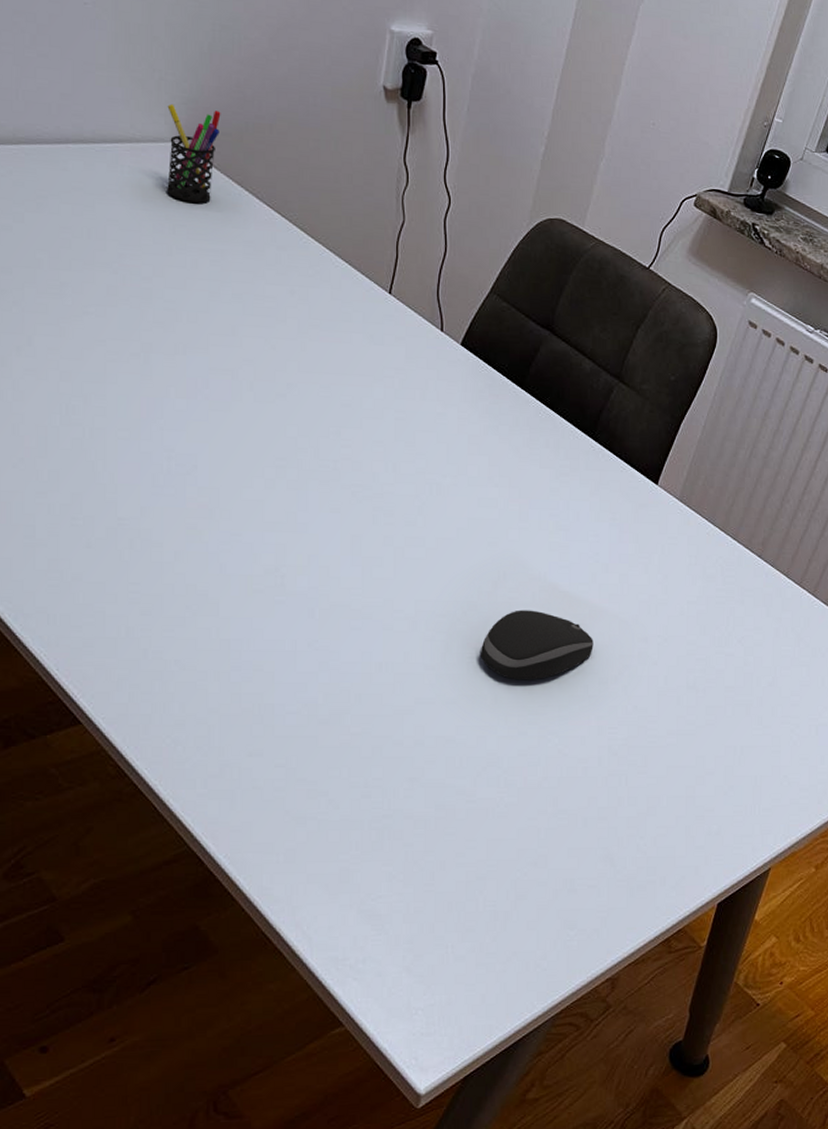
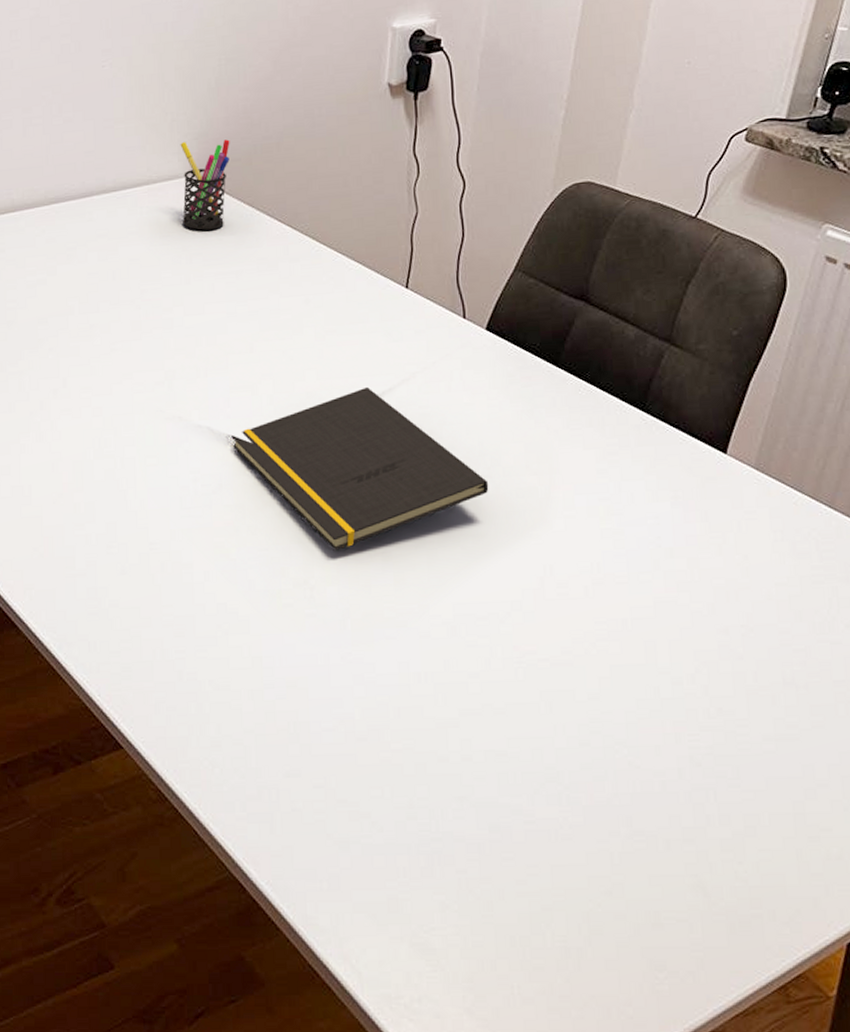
notepad: none [209,385,454,541] -> present [231,386,489,550]
computer mouse: present [480,610,594,680] -> none [528,605,662,685]

